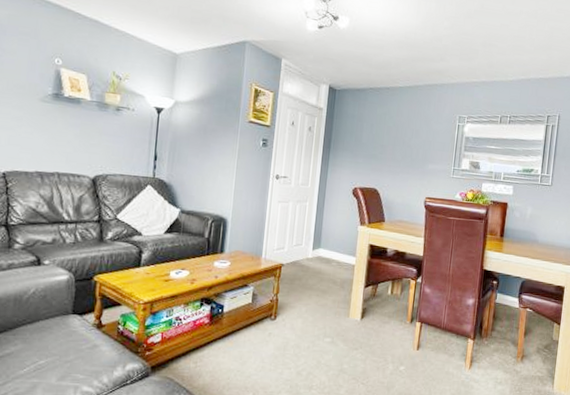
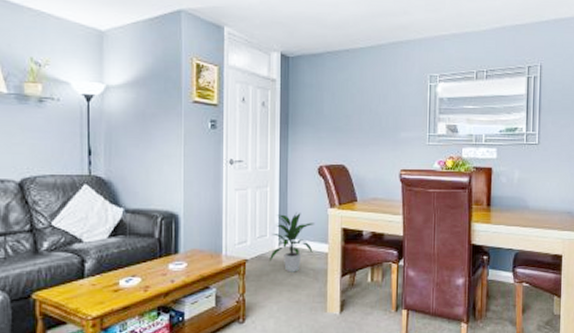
indoor plant: none [303,226,346,280] -> present [270,211,315,272]

